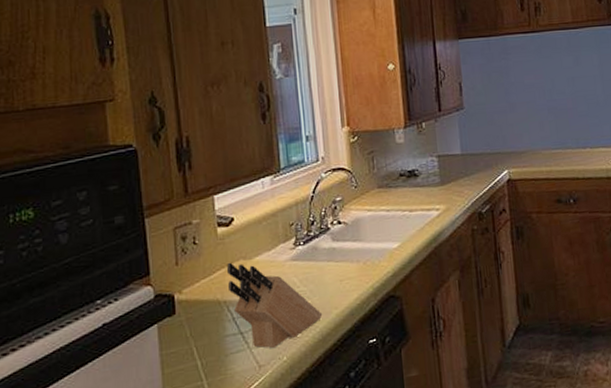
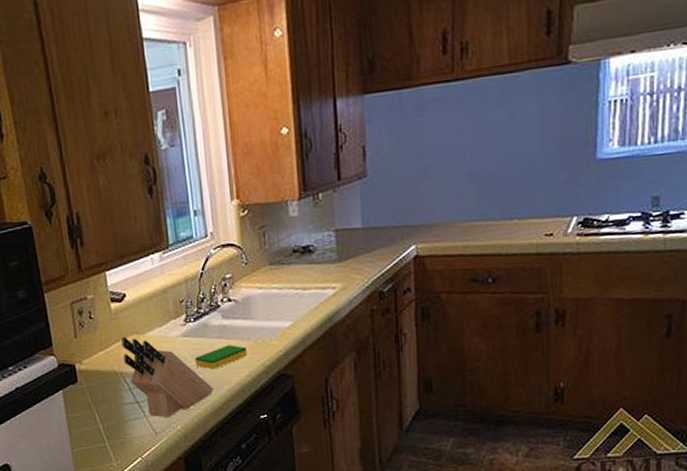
dish sponge: none [303,267,356,294] -> present [194,345,247,370]

